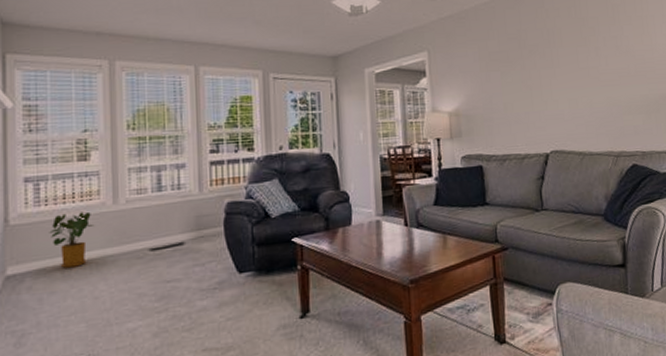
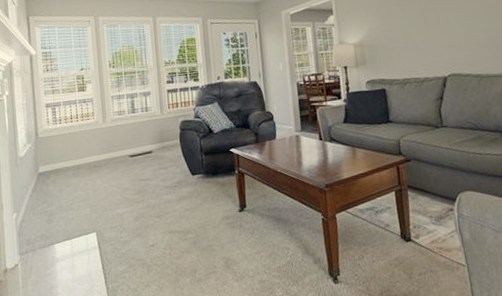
house plant: present [49,211,95,268] -> none [63,128,92,168]

